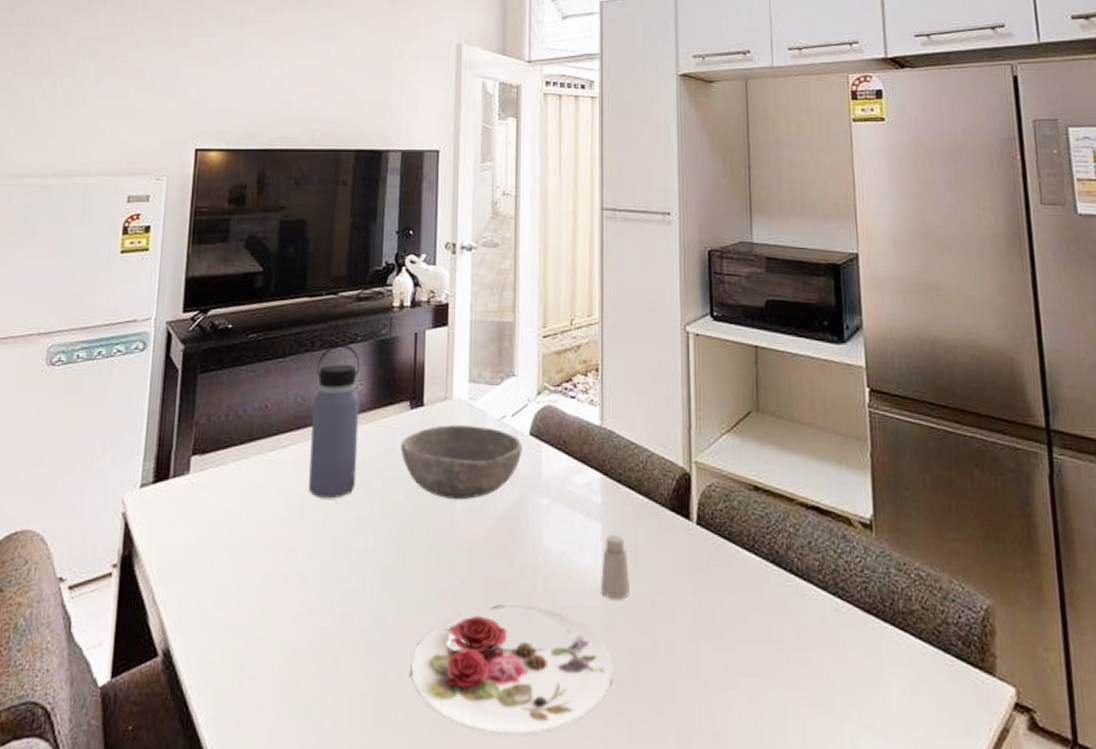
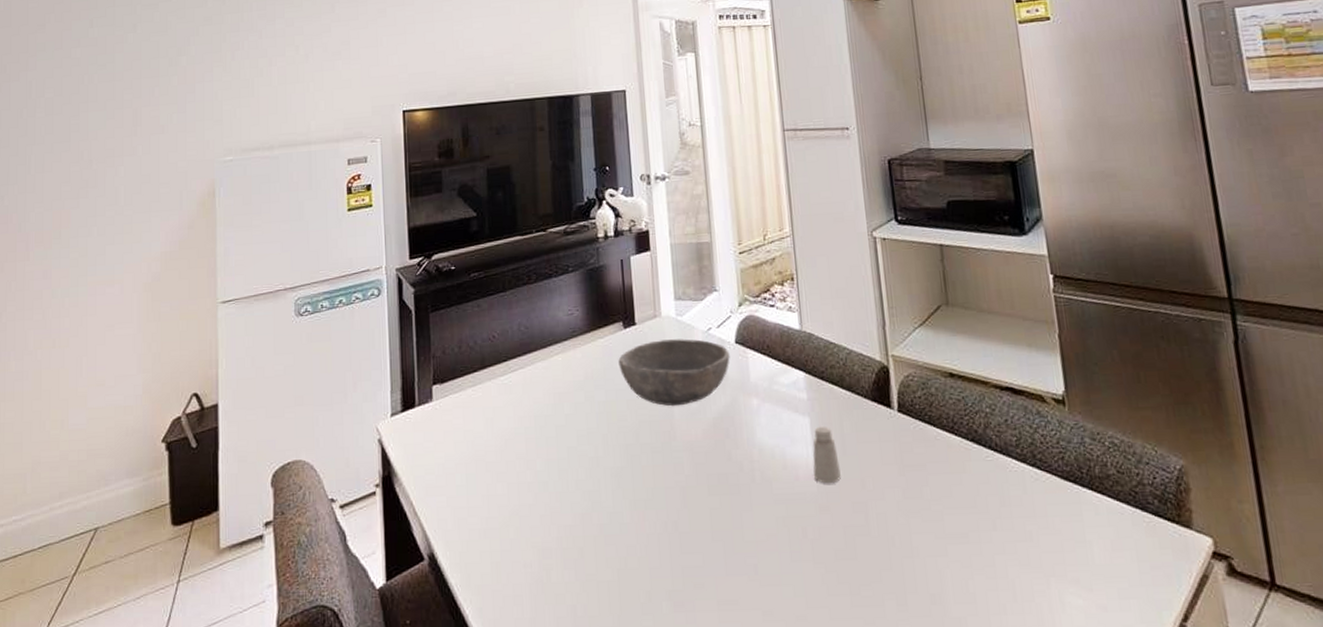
water bottle: present [309,343,360,499] -> none [534,275,582,414]
plate: present [411,605,614,735] -> none [648,494,832,608]

